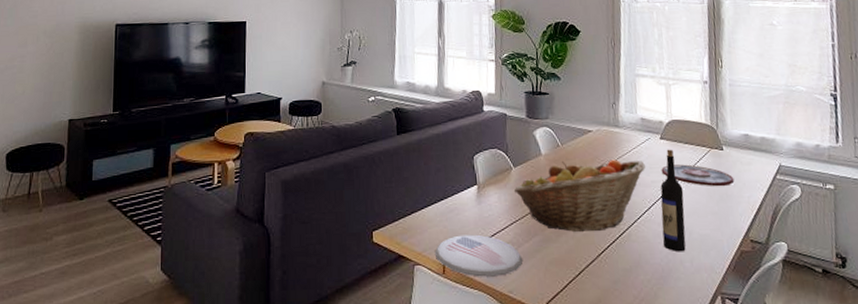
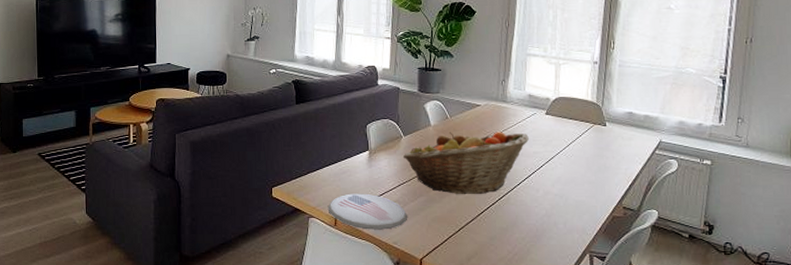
wine bottle: present [660,149,686,252] -> none [539,123,564,215]
plate: present [661,164,735,187] -> none [544,138,614,159]

